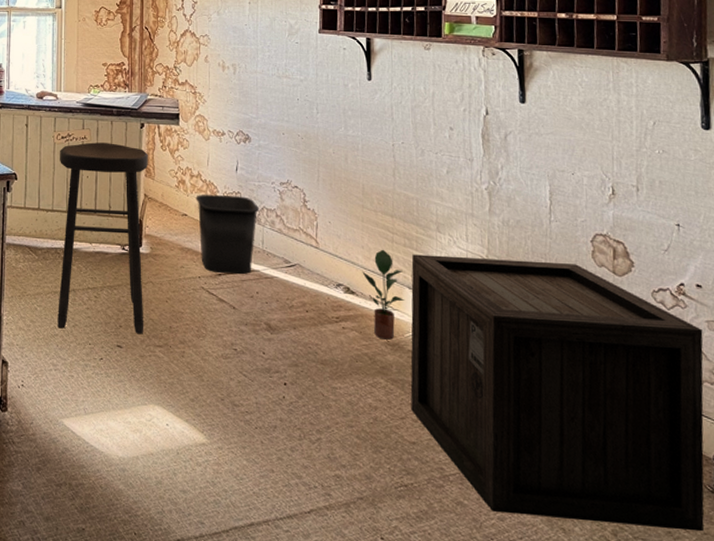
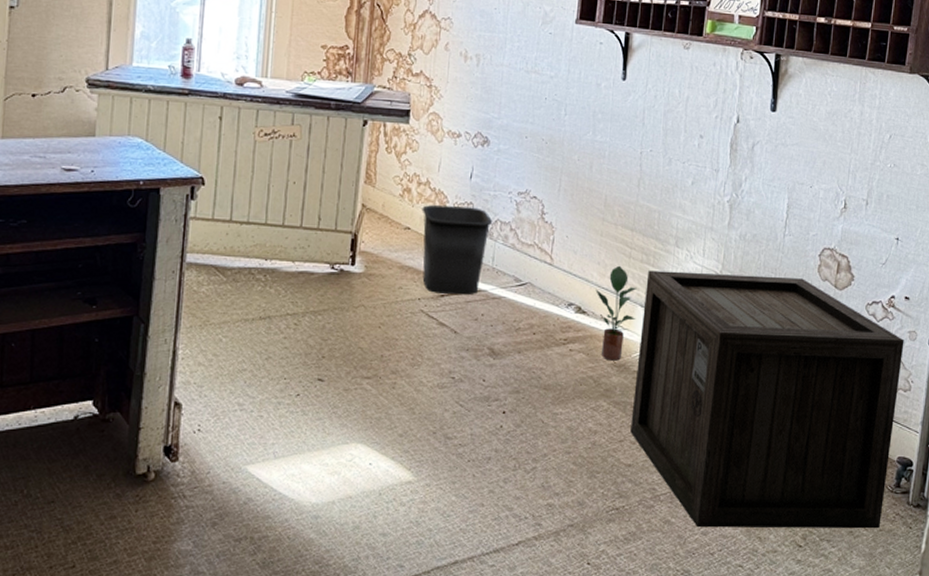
stool: present [57,142,148,334] -> none [246,141,370,365]

